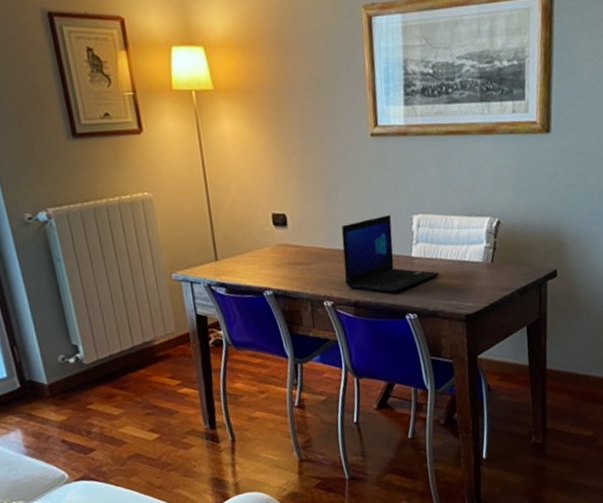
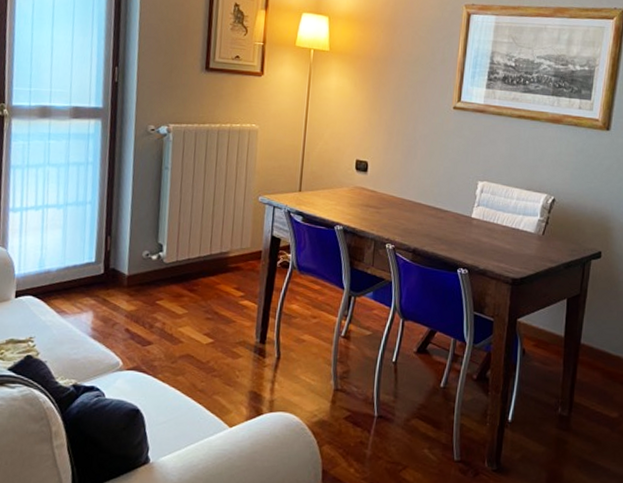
laptop: present [341,214,439,293] -> none [408,177,494,247]

